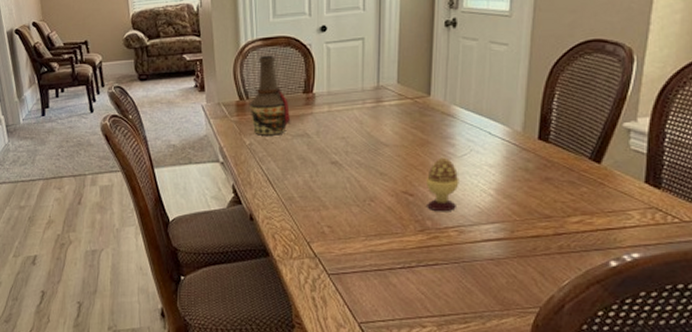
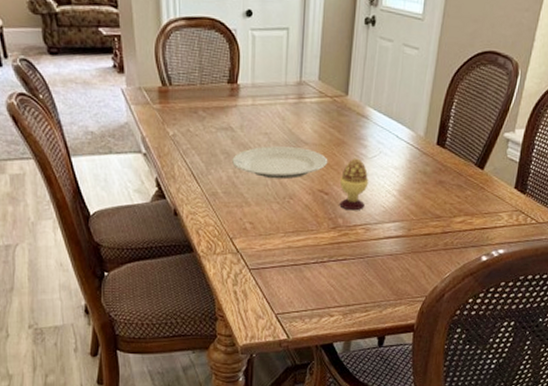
bottle: present [248,55,291,136] -> none [171,37,215,127]
plate: none [309,150,412,182] -> present [232,146,328,180]

